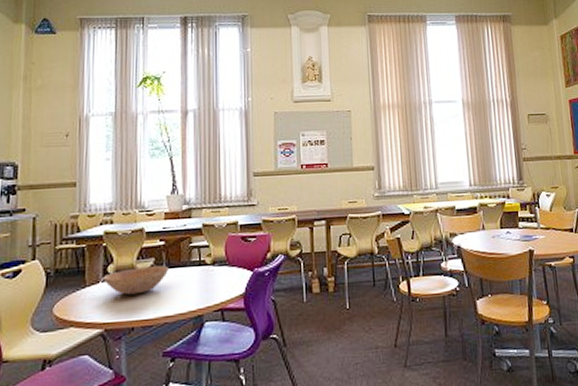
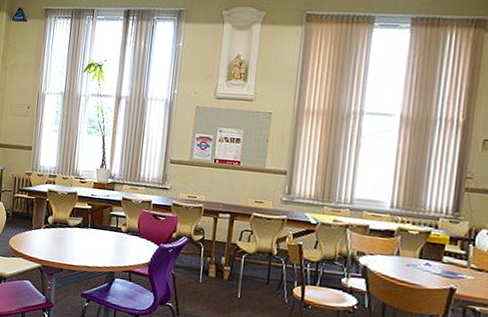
bowl: present [103,266,168,295] -> none [44,222,92,244]

